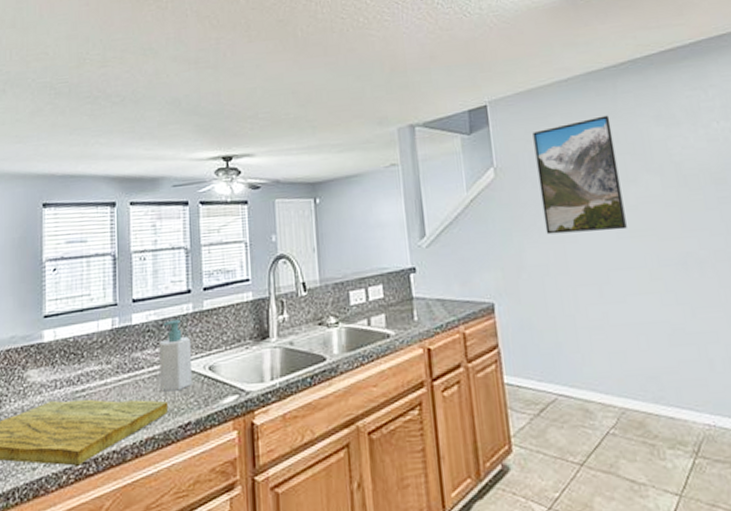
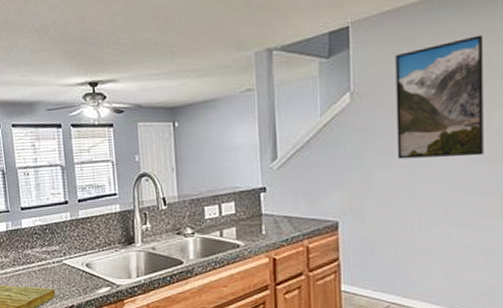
soap bottle: present [159,319,192,392] -> none [45,225,73,281]

